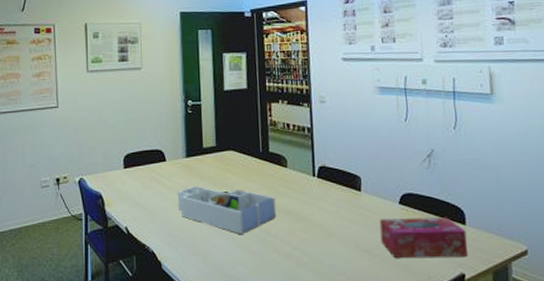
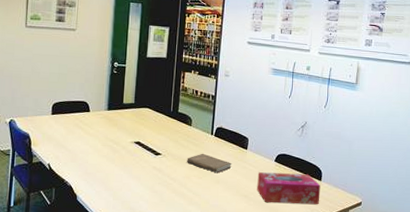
desk organizer: present [177,186,277,235] -> none [96,134,179,177]
book: none [287,200,345,225] -> present [187,153,232,174]

